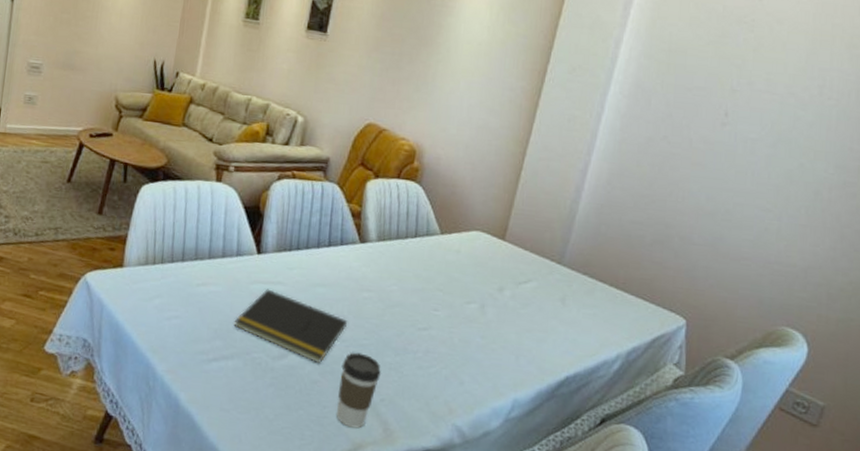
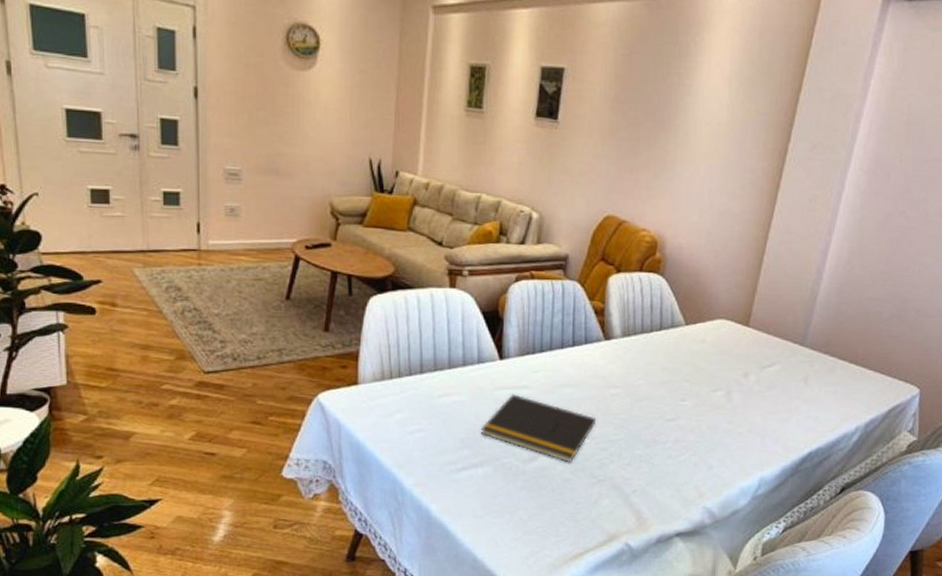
coffee cup: present [337,352,381,429] -> none [590,448,632,520]

